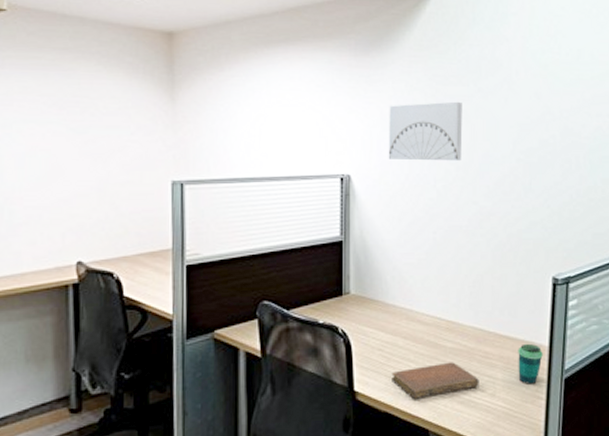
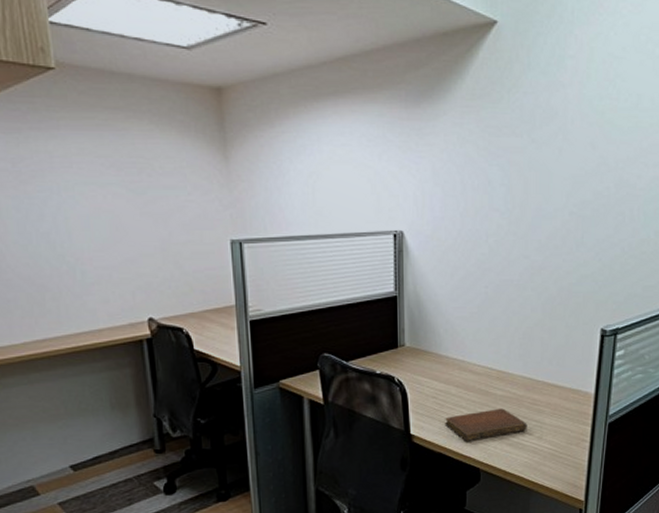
wall art: present [388,101,463,162] -> none [440,153,515,216]
cup: present [518,343,543,384] -> none [564,391,589,428]

